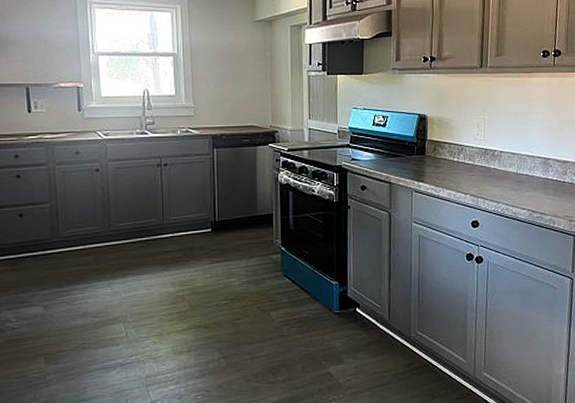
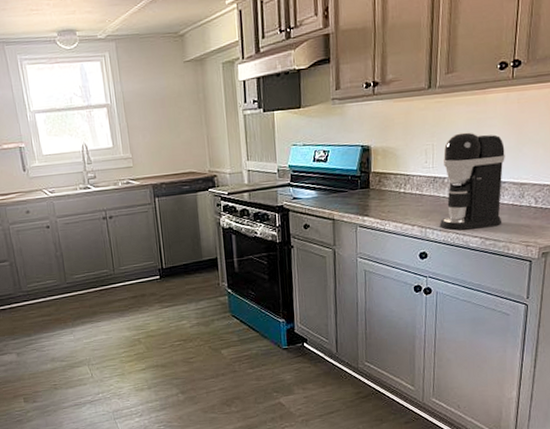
coffee maker: none [490,110,549,202] -> present [439,132,505,231]

